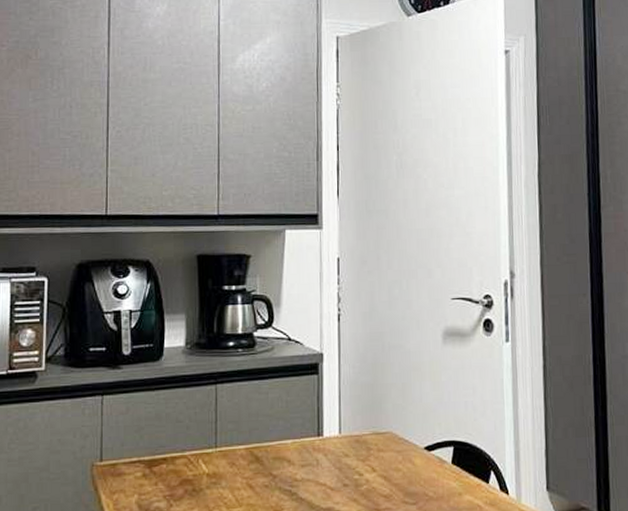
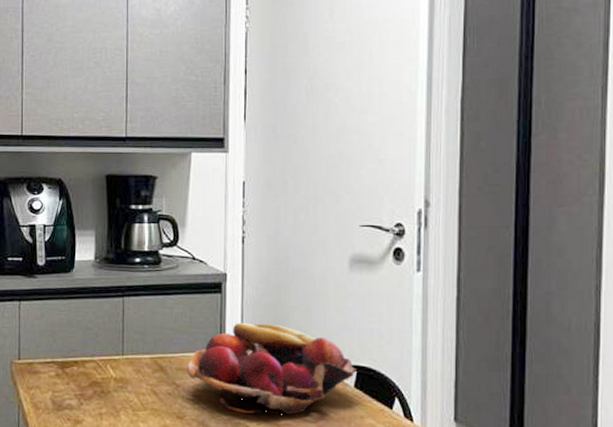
fruit basket: none [283,403,453,501] -> present [186,322,357,414]

